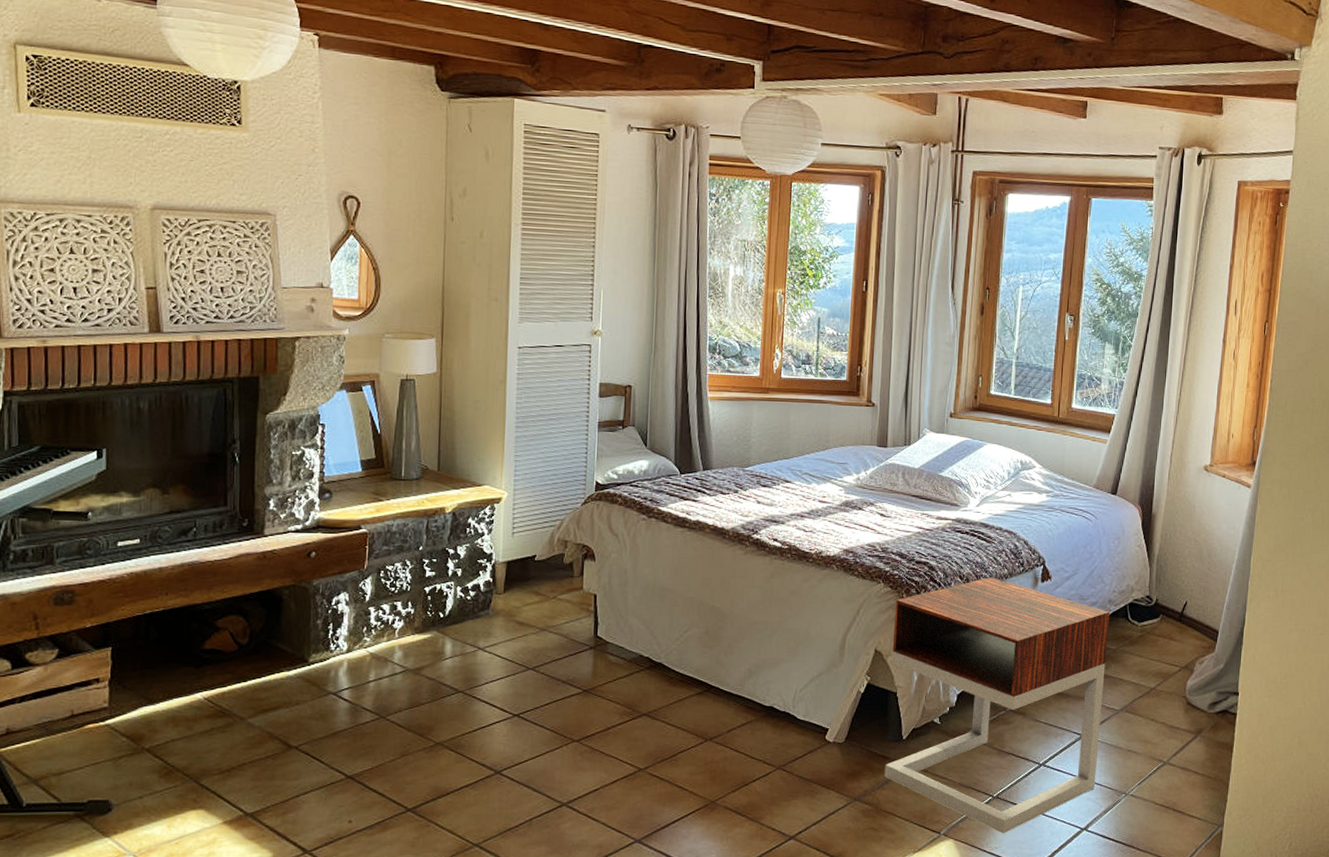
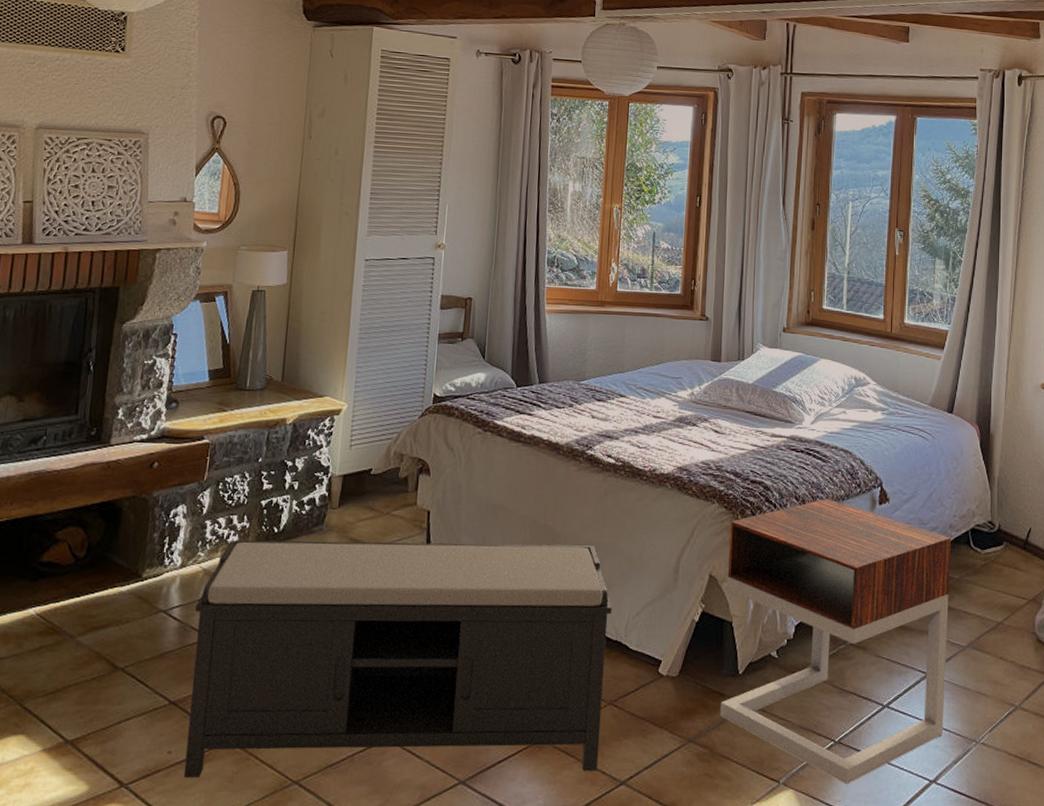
bench: none [365,624,780,843] -> present [183,539,612,777]

